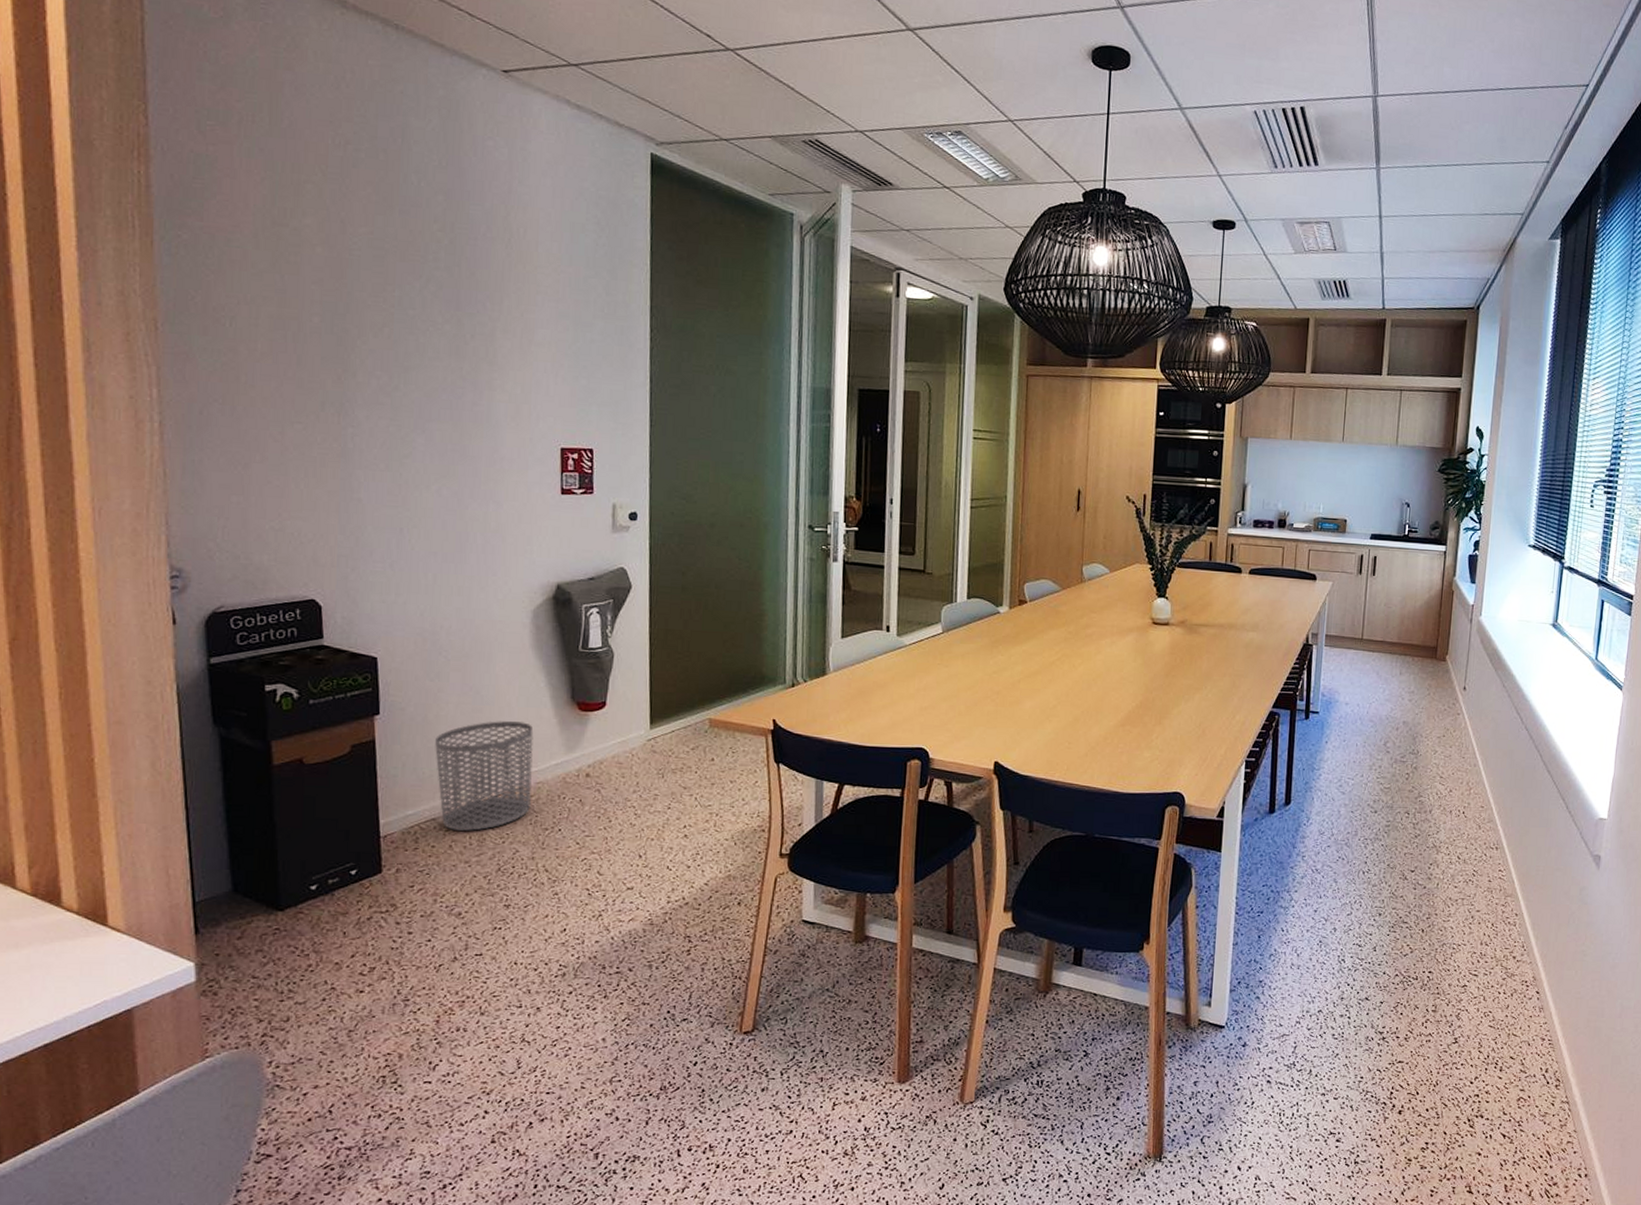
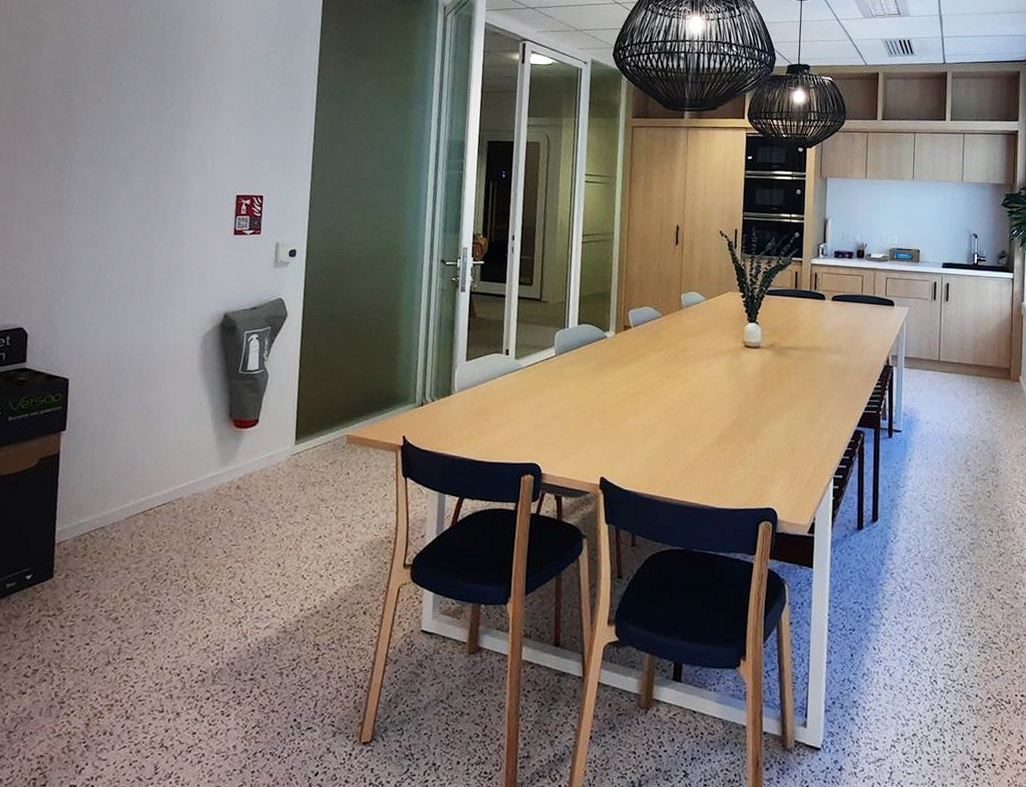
waste bin: present [435,721,534,831] -> none [109,436,195,539]

